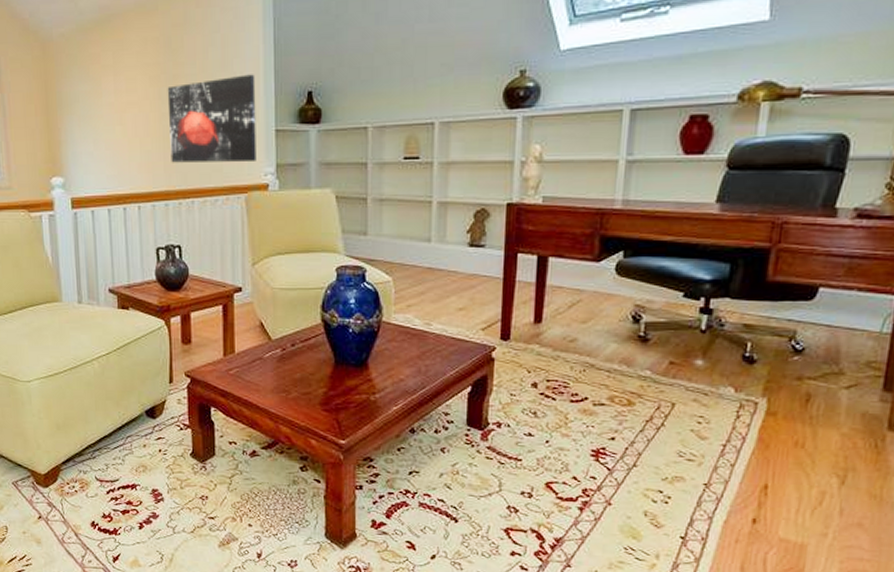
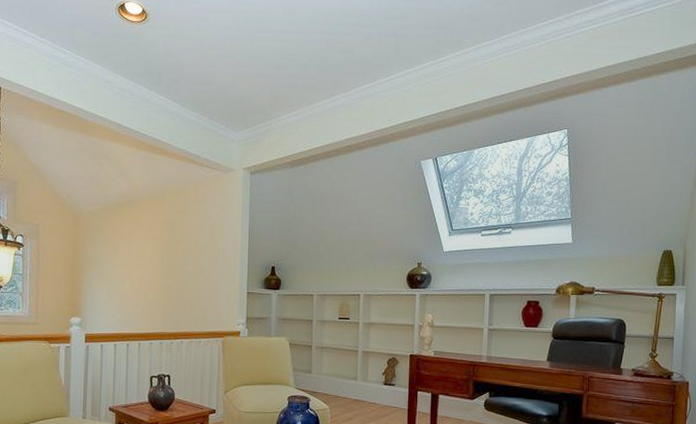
wall art: present [167,74,256,163] -> none [167,251,234,314]

